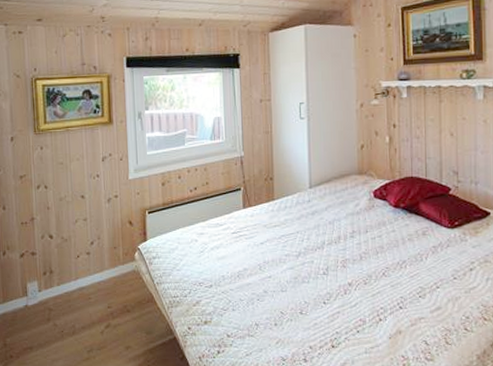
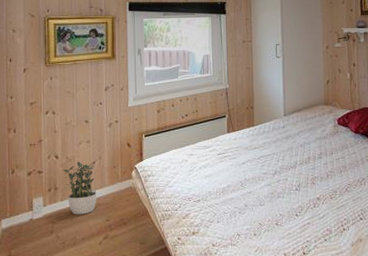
potted plant: none [59,242,97,301] -> present [63,162,97,215]

